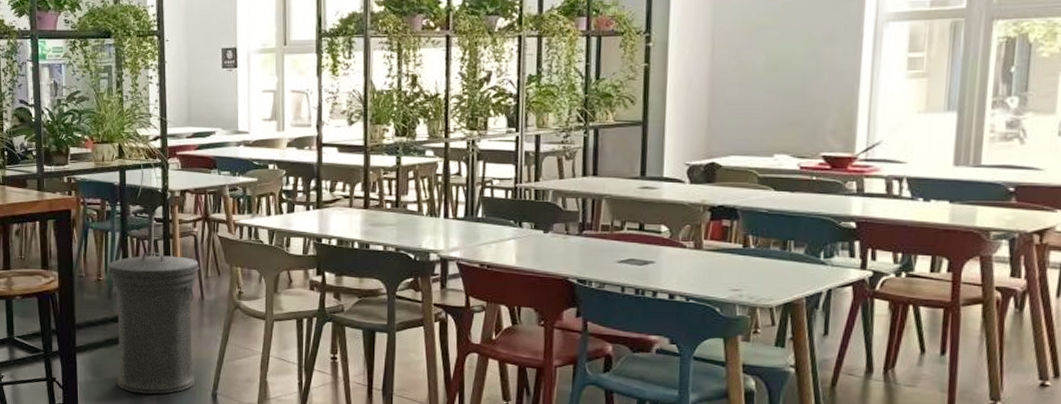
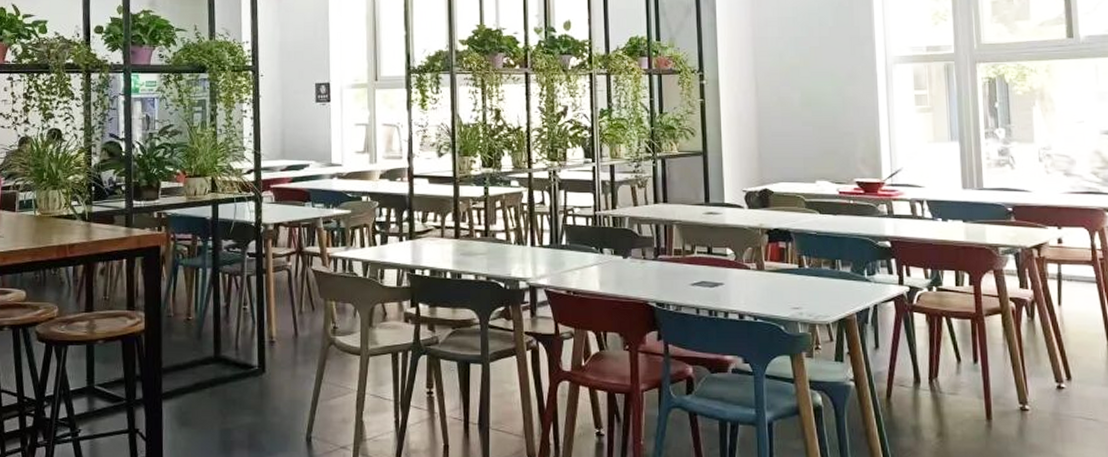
trash can: present [107,252,200,395] -> none [197,289,294,442]

